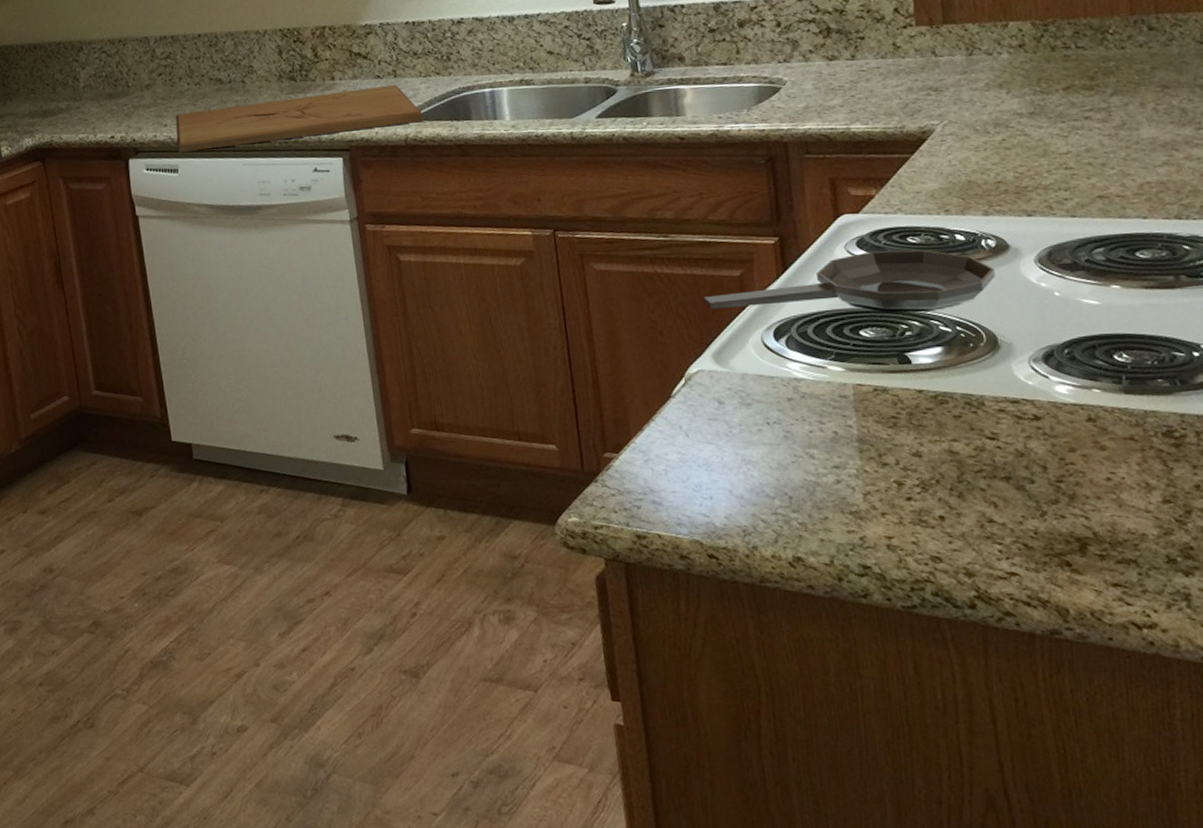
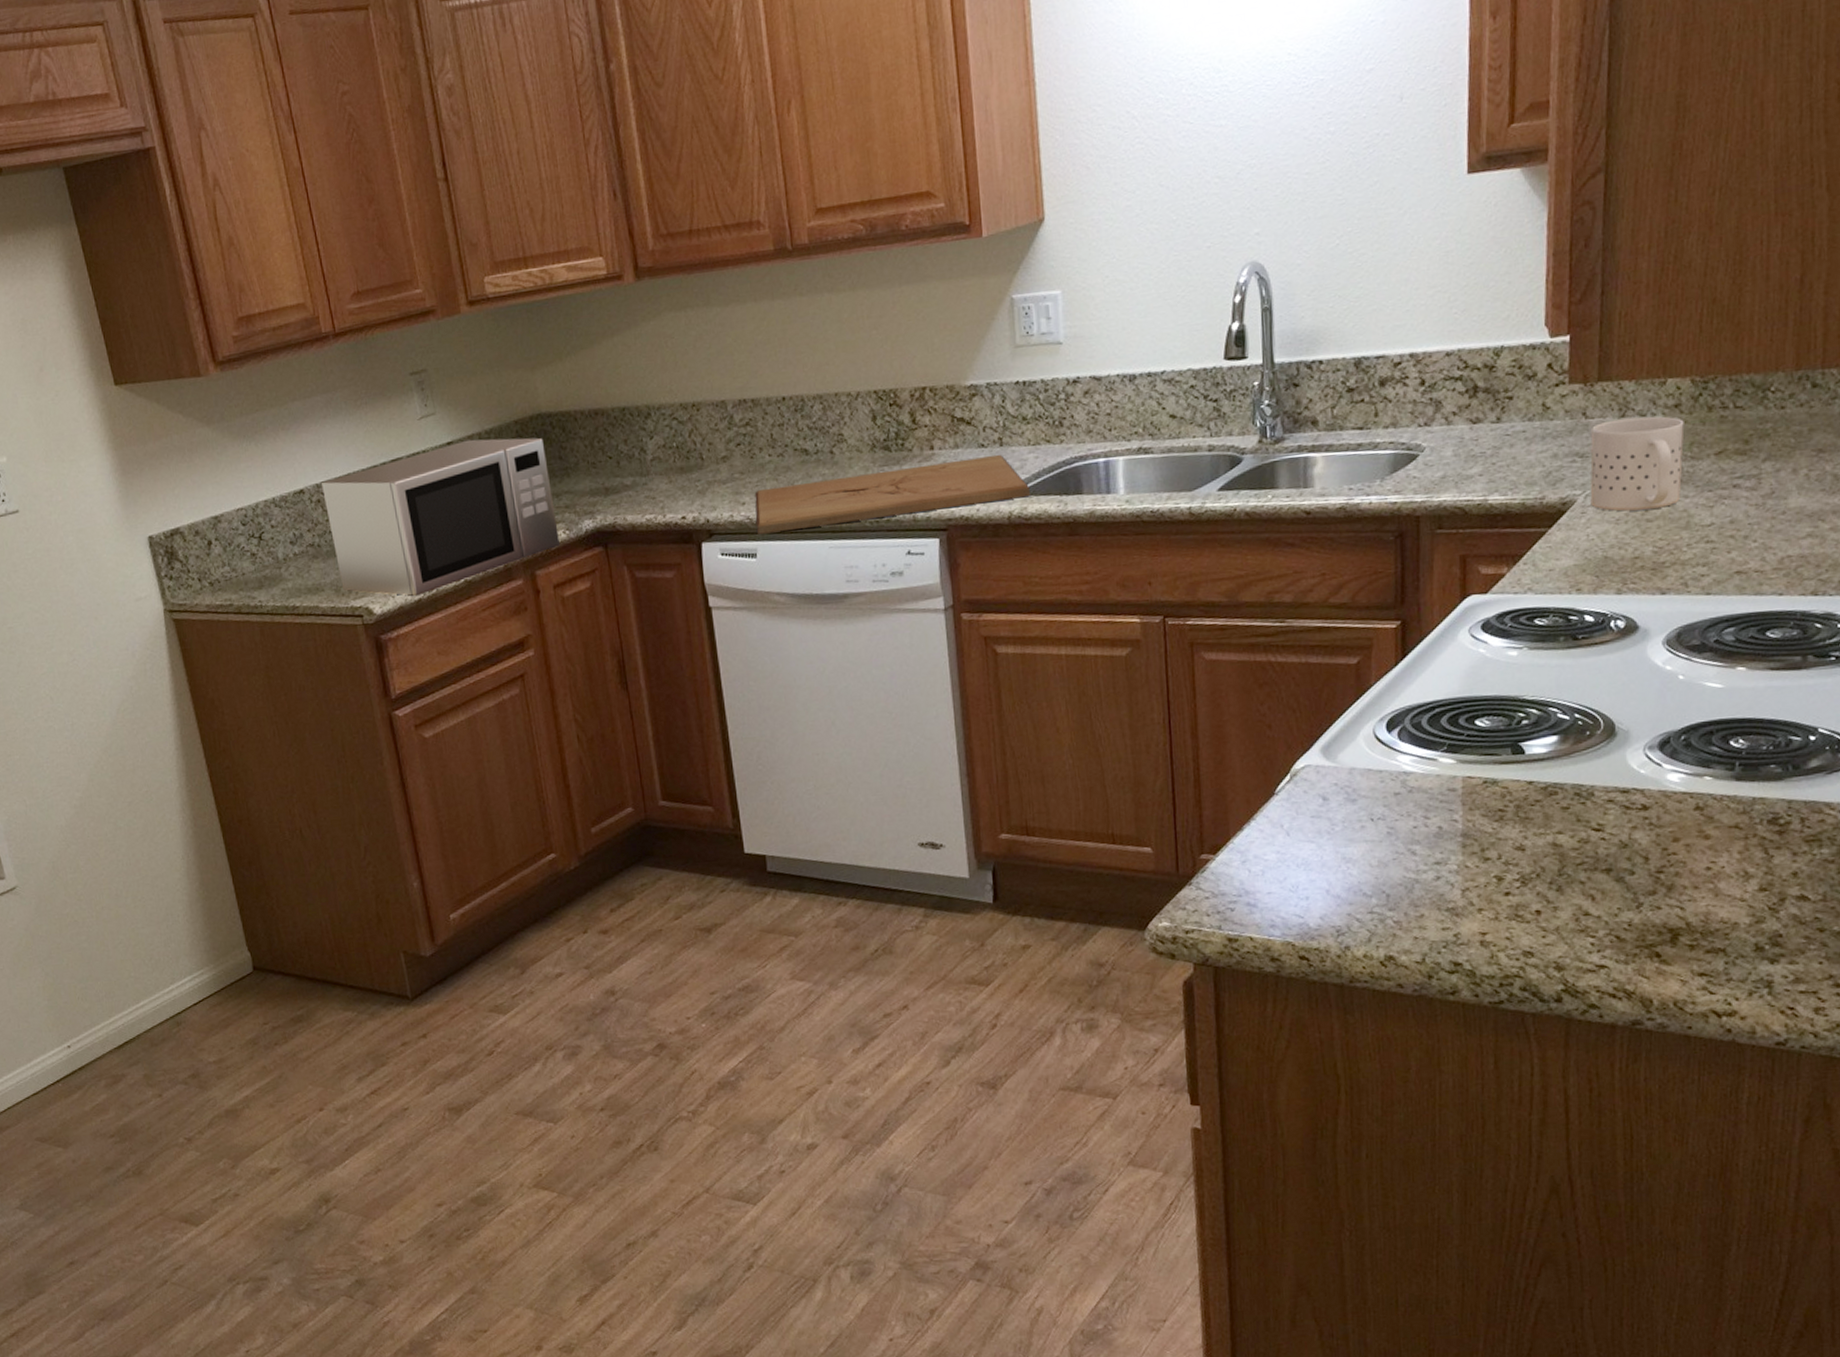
frying pan: present [703,249,996,313] -> none [1316,632,1622,701]
mug: none [942,55,1035,140] -> present [1590,416,1685,512]

